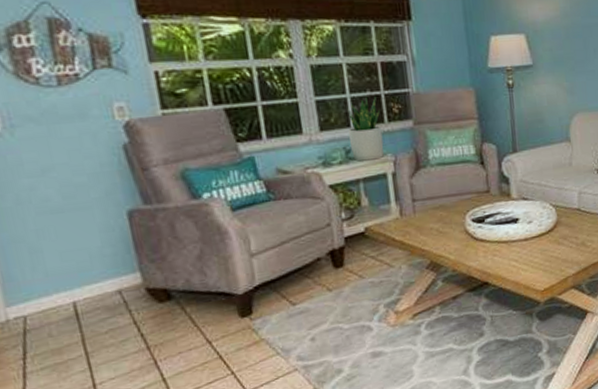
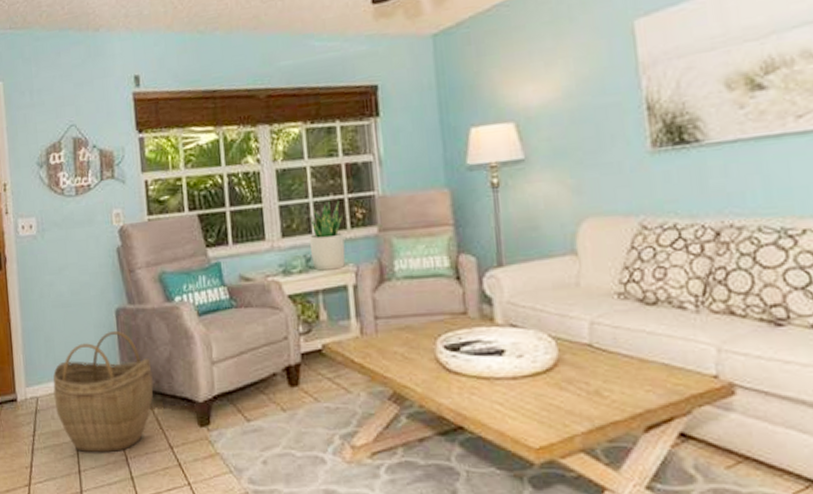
woven basket: none [46,233,184,366] -> present [53,330,154,453]

